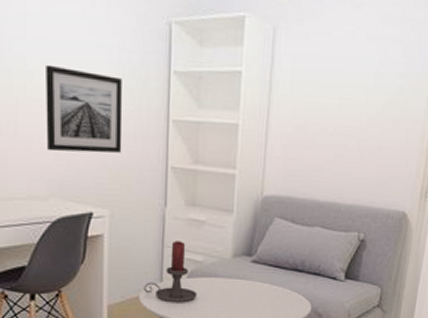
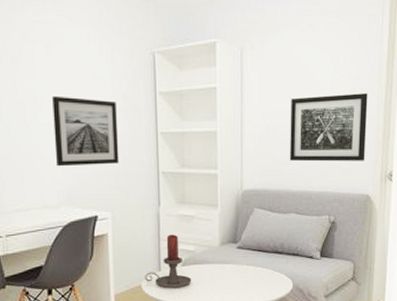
wall art: none [319,92,416,173] -> present [289,93,368,162]

